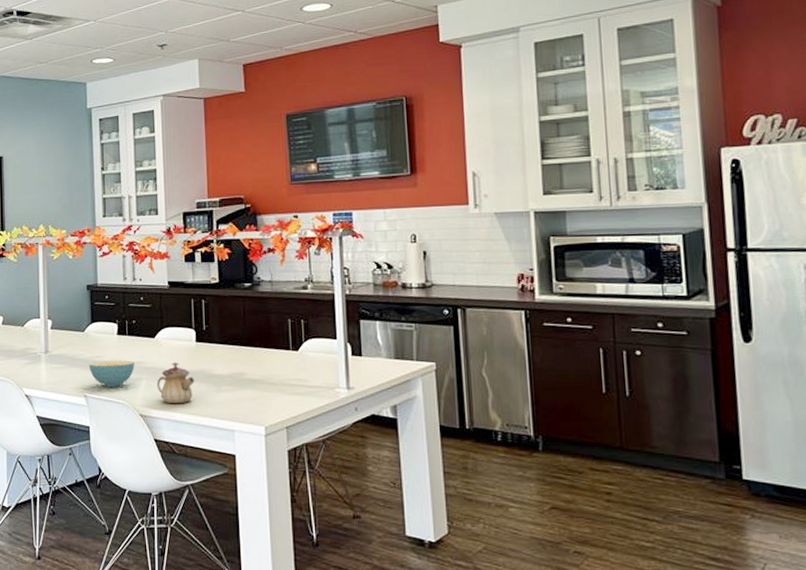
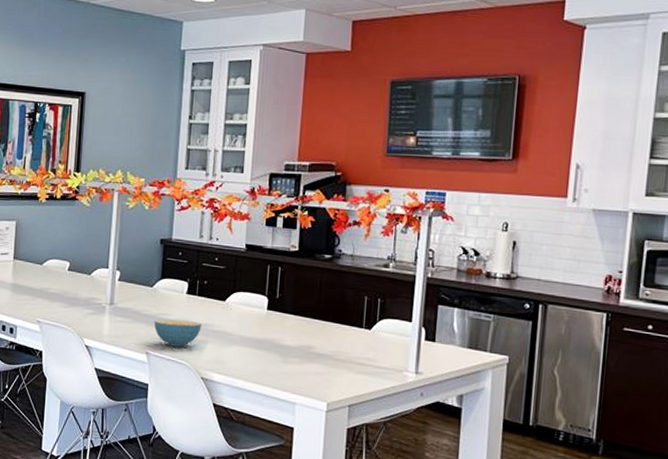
teapot: present [156,362,195,403] -> none [221,328,262,371]

